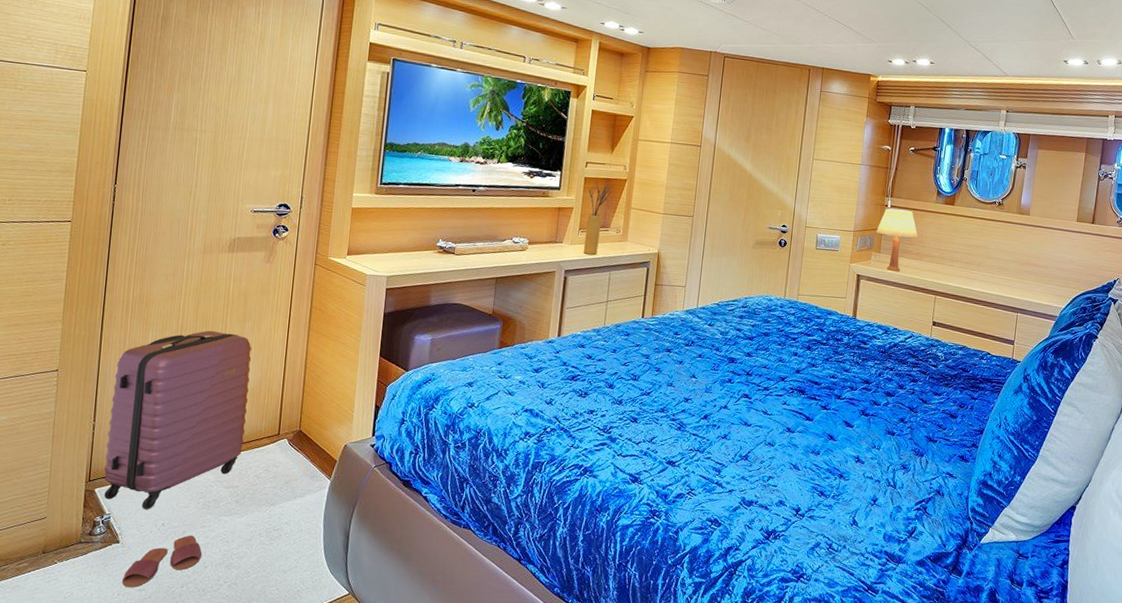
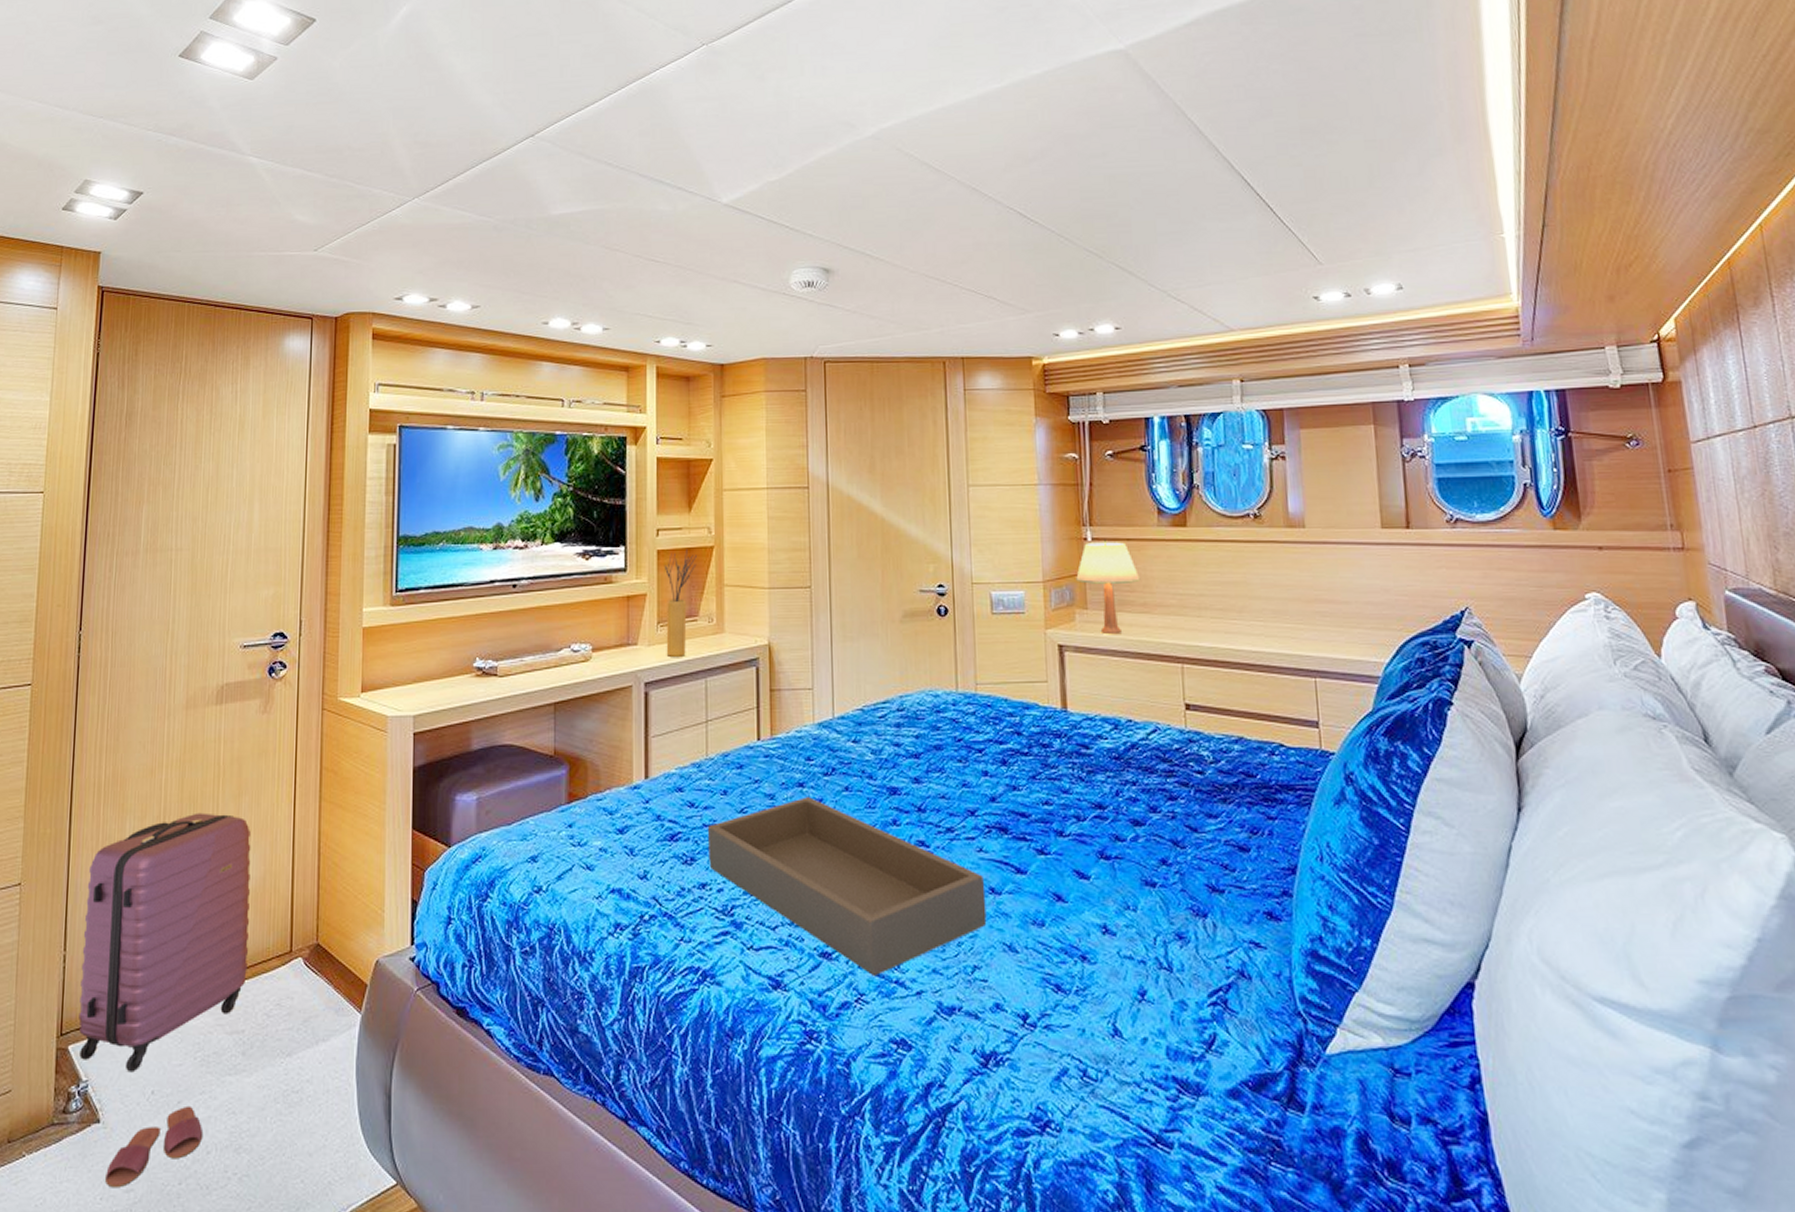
tray: none [597,359,785,478] -> present [707,797,987,975]

